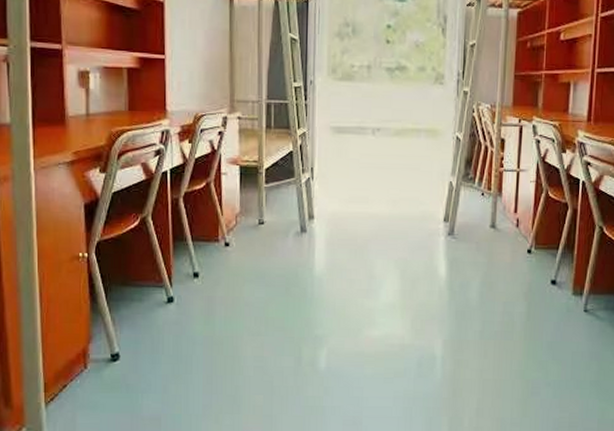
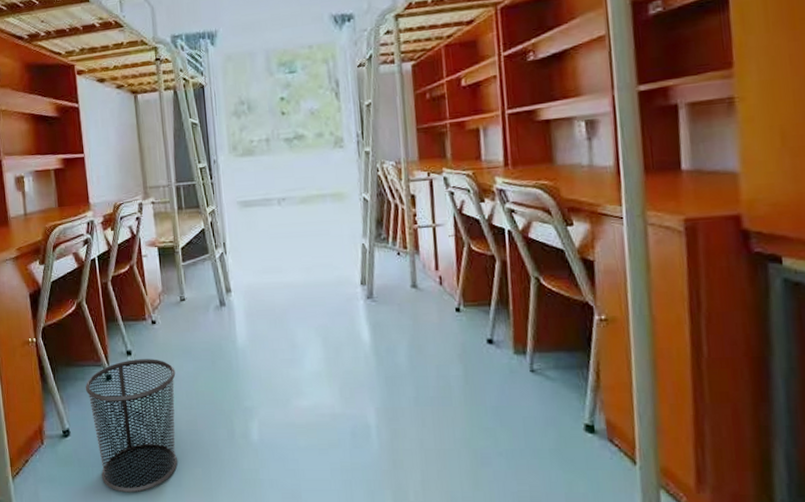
waste bin: none [142,282,246,420] -> present [85,359,178,493]

